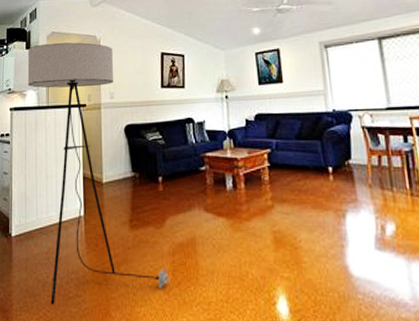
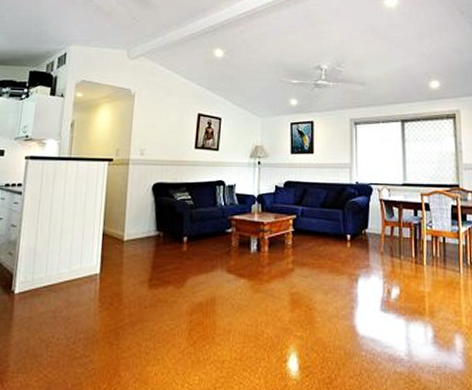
floor lamp: present [27,42,170,305] -> none [49,91,186,366]

